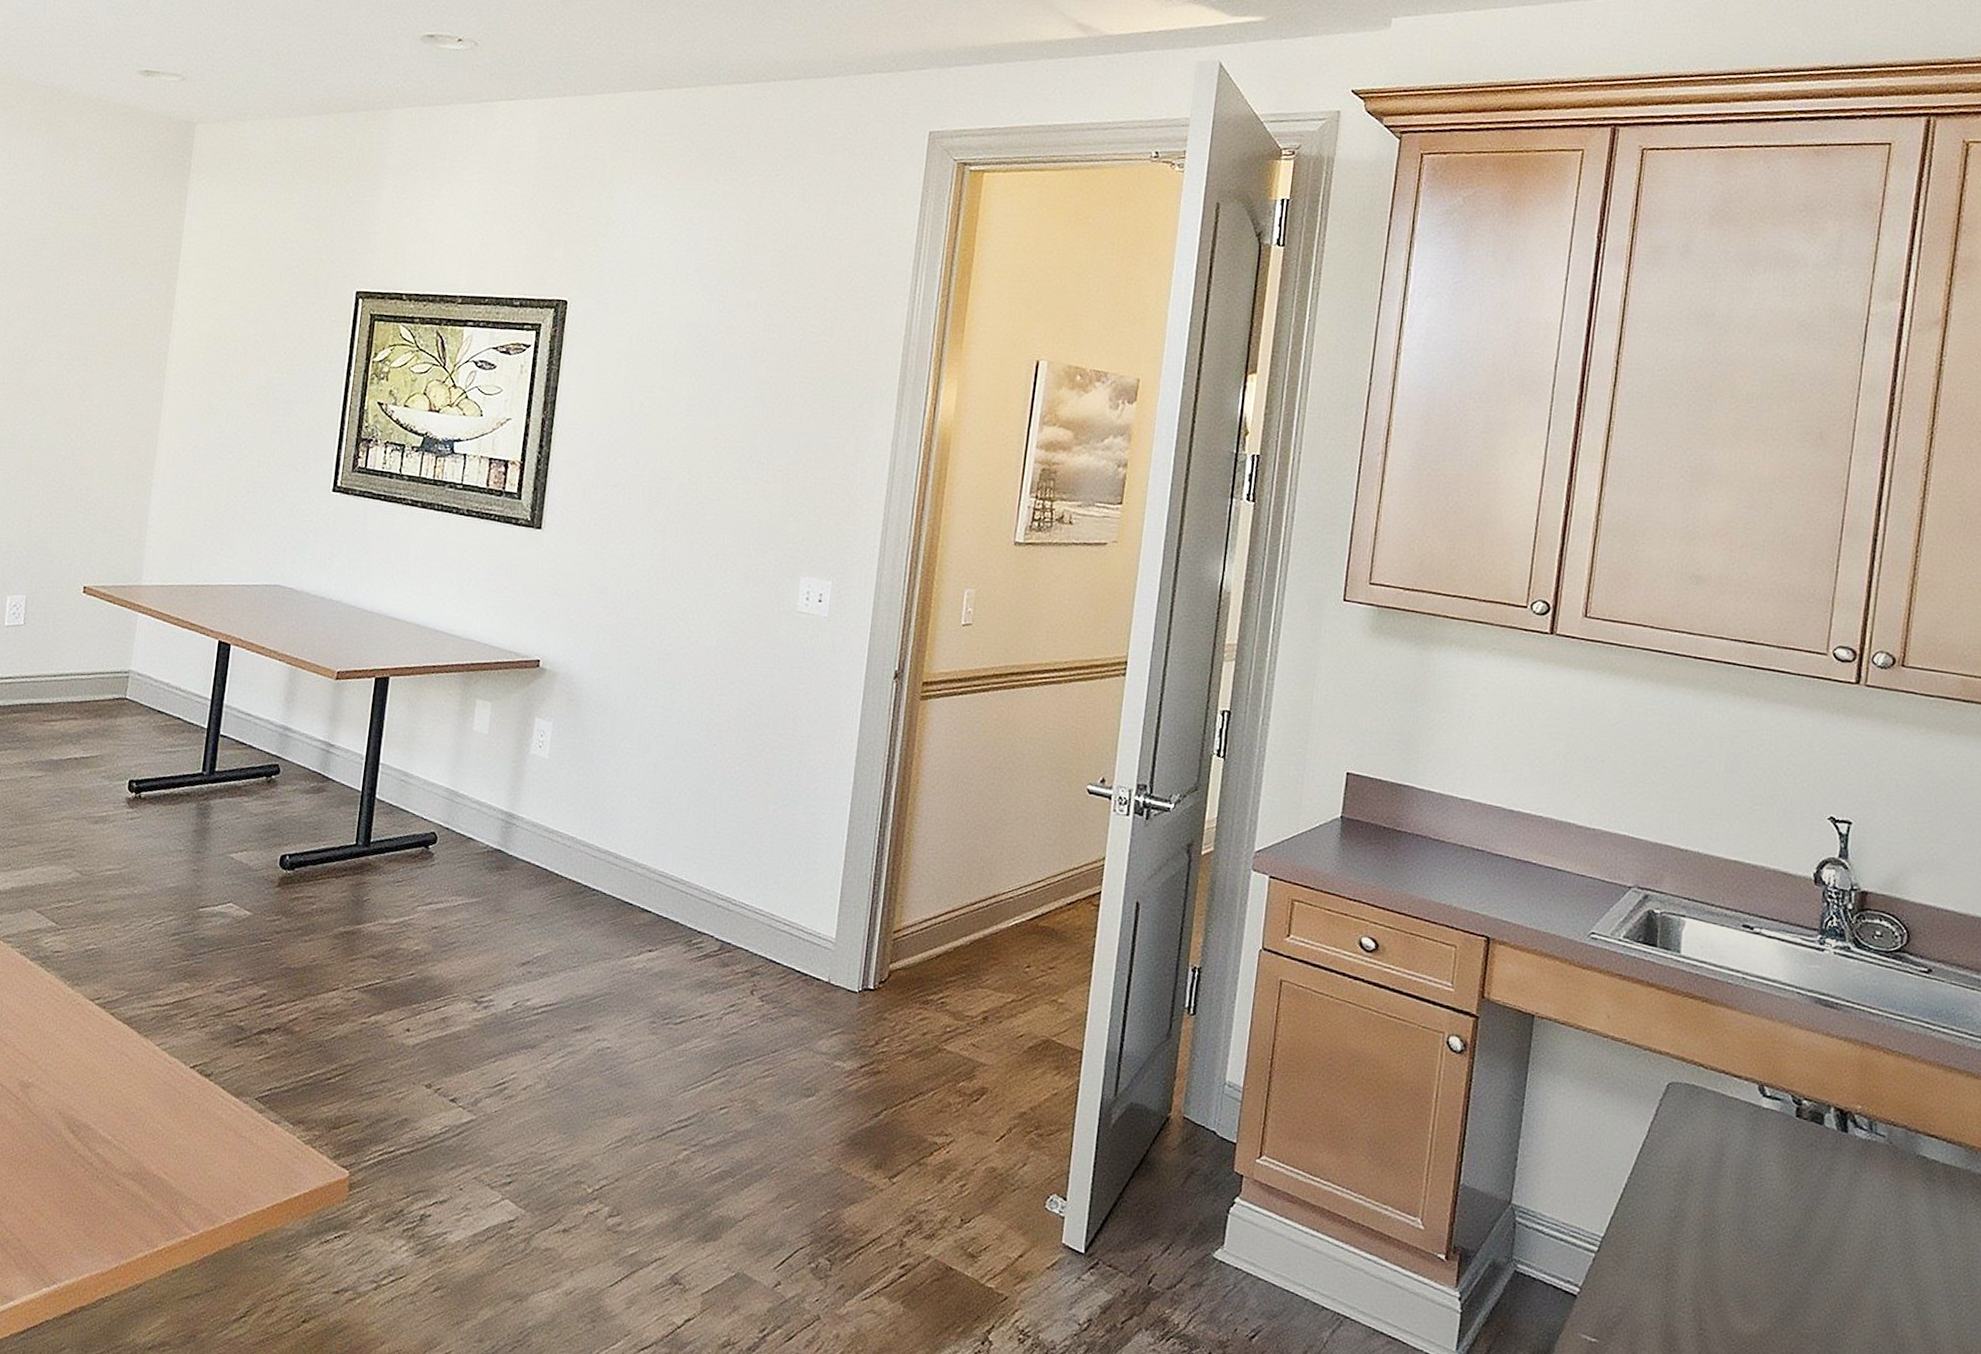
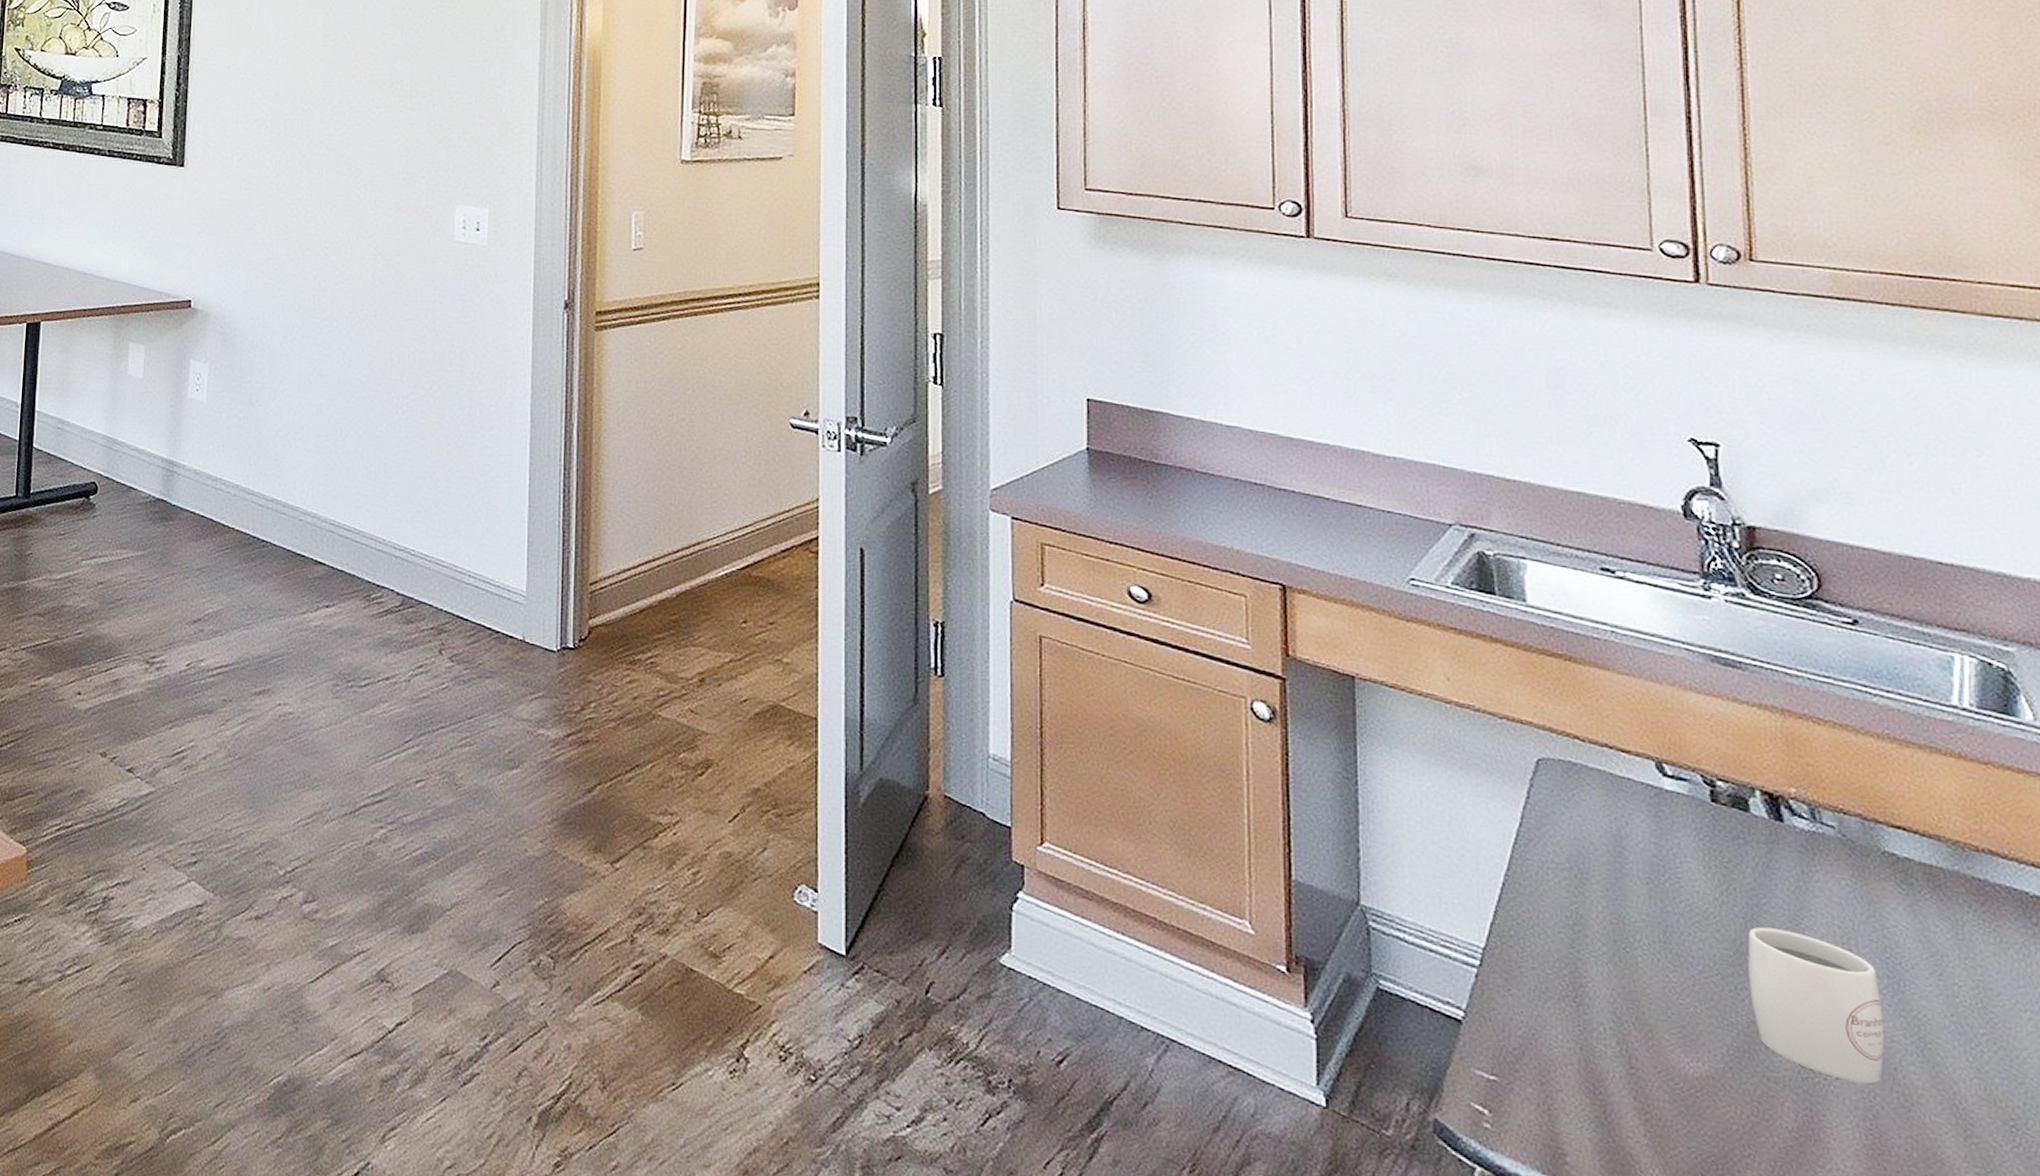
mug: none [1799,1216,1896,1337] -> present [1747,927,1885,1084]

